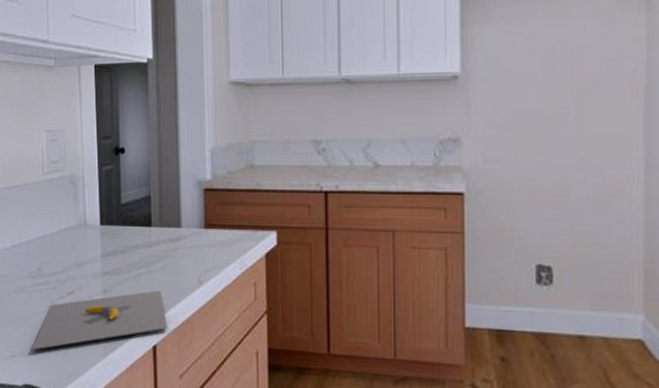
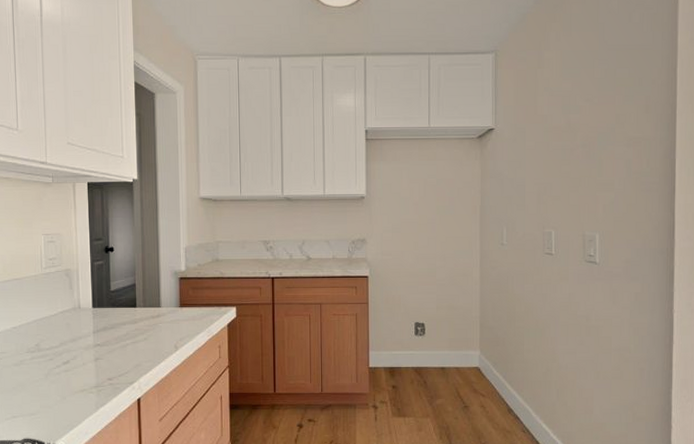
banana: present [32,290,168,350] -> none [31,356,150,411]

